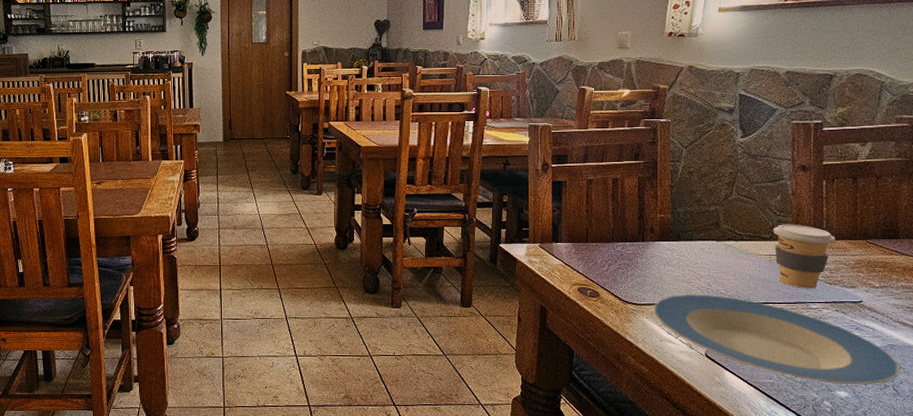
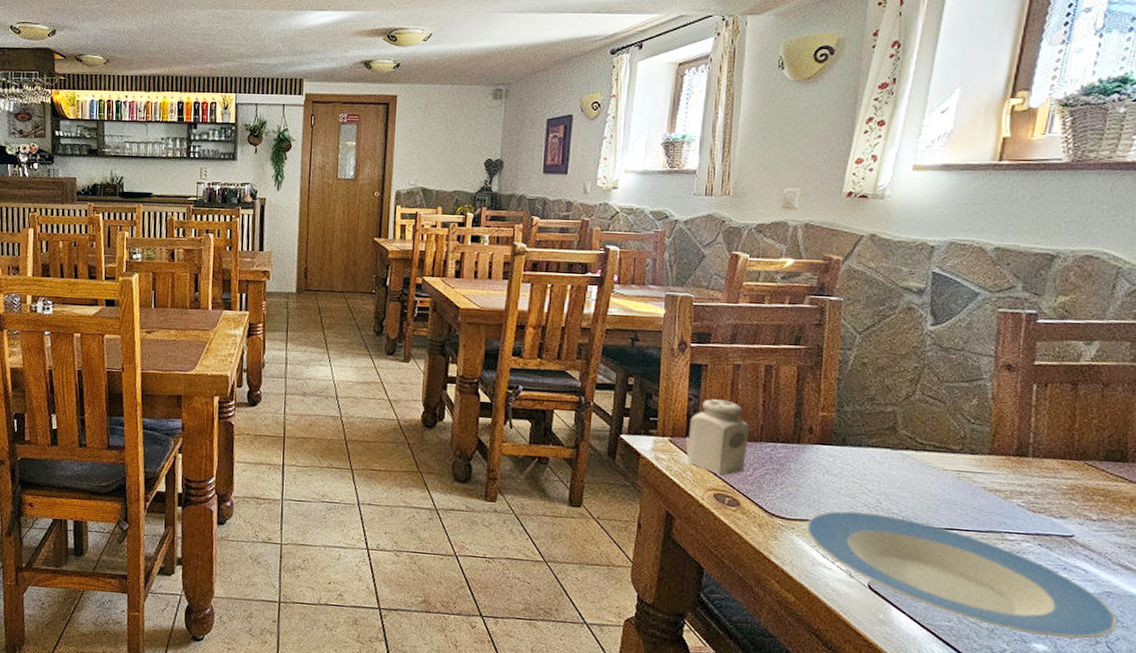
salt shaker: none [554,209,603,272] -> present [687,399,749,476]
coffee cup: present [773,224,836,288] -> none [964,434,1045,516]

